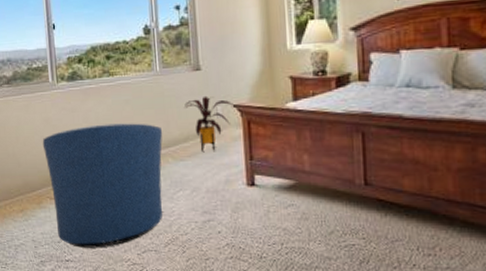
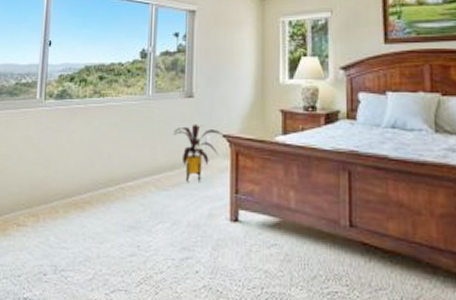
armchair: present [42,123,163,248] -> none [18,146,148,286]

